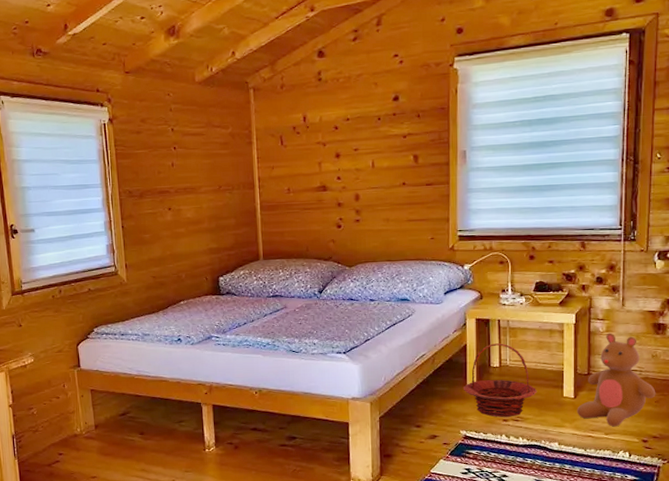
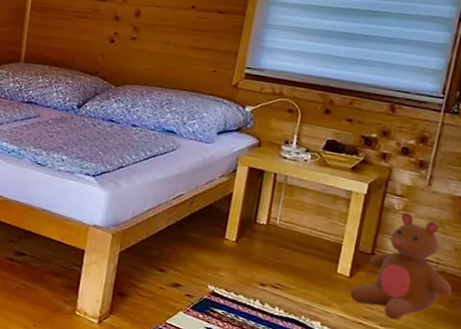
basket: present [462,343,537,417] -> none [219,198,307,283]

